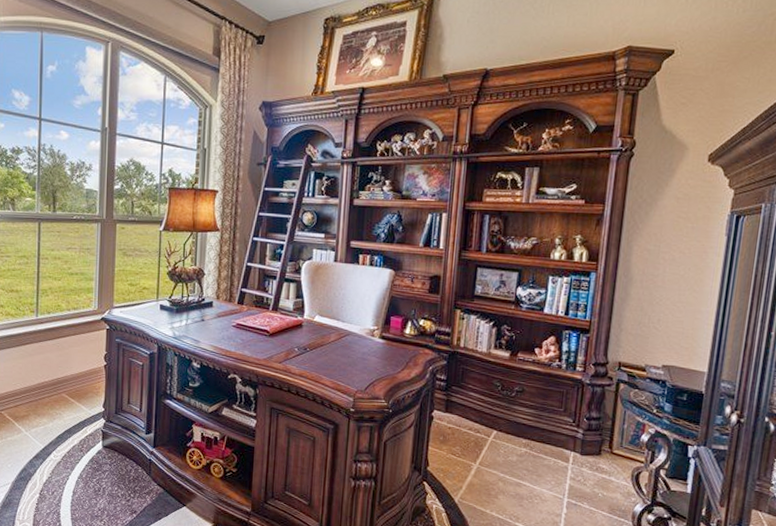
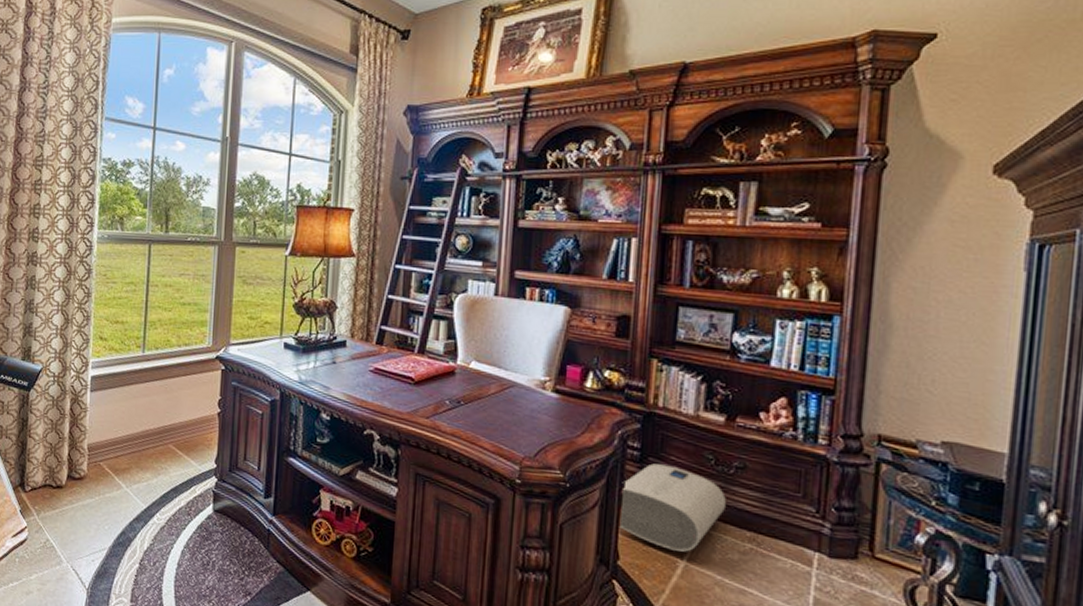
water heater: none [429,391,509,457] -> present [619,463,726,552]

